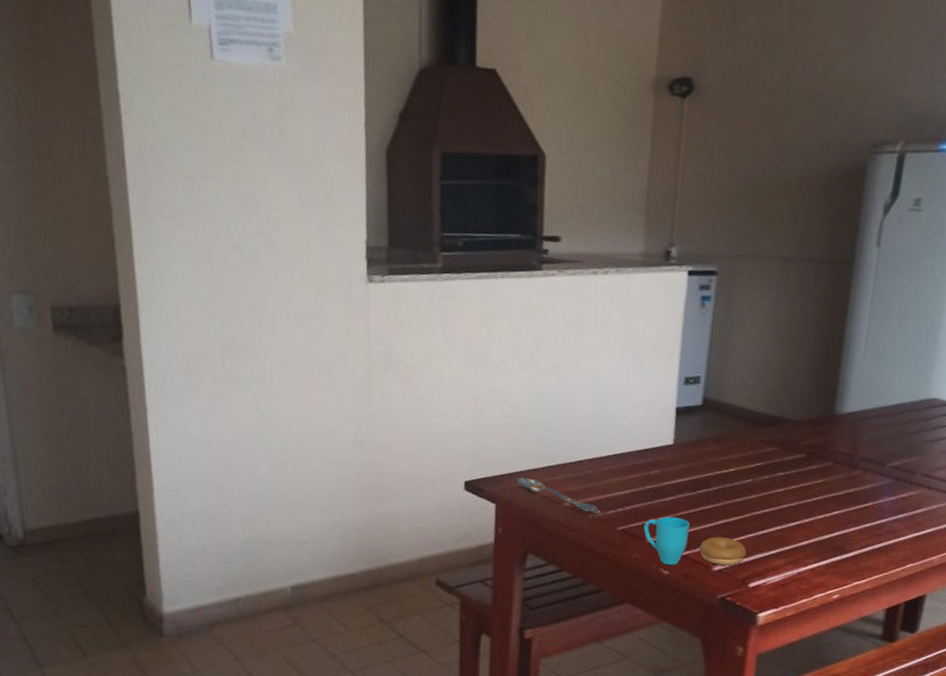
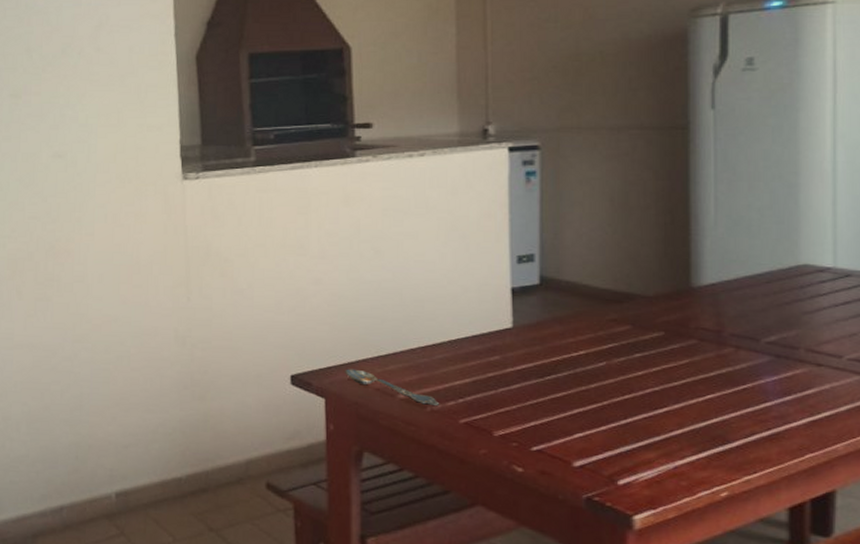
cup: present [643,516,747,566] -> none [489,406,610,461]

